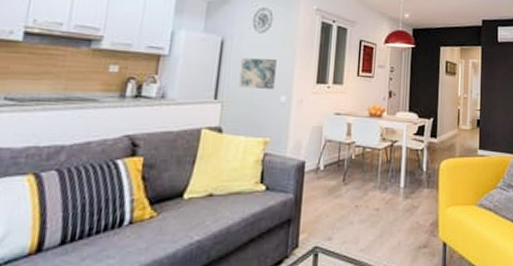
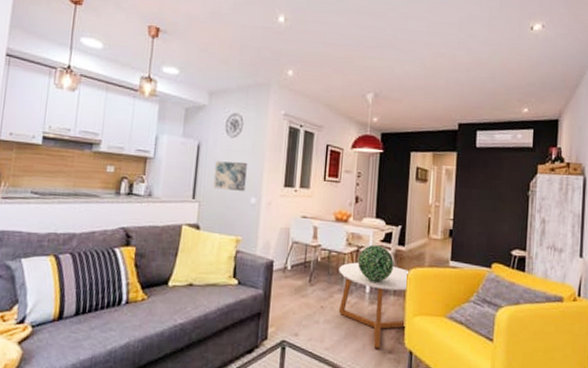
coffee table: none [373,157,442,245] -> present [338,262,410,349]
decorative sphere: none [392,139,427,175] -> present [358,245,395,282]

